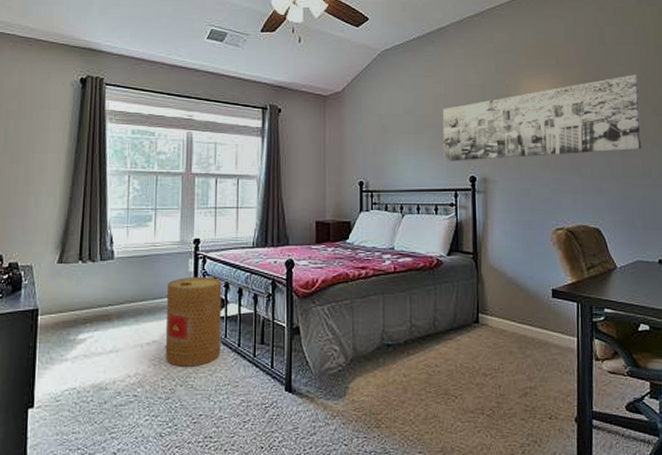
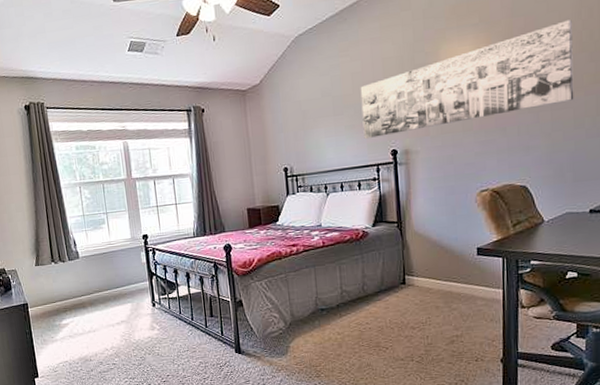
basket: present [165,276,222,367] -> none [125,265,178,340]

